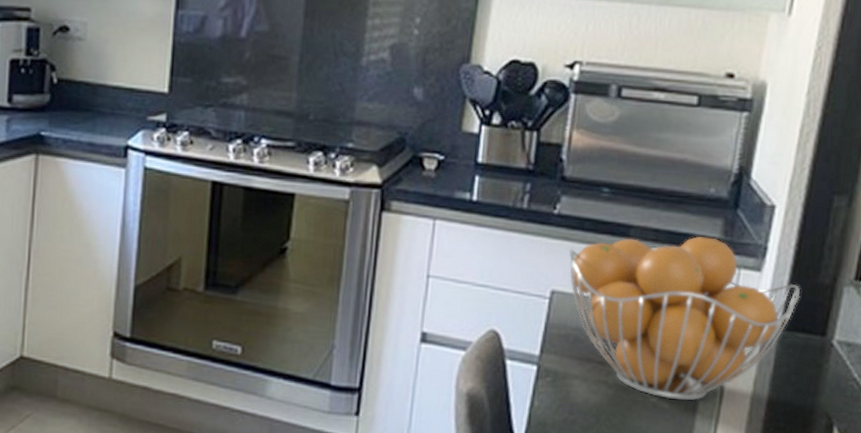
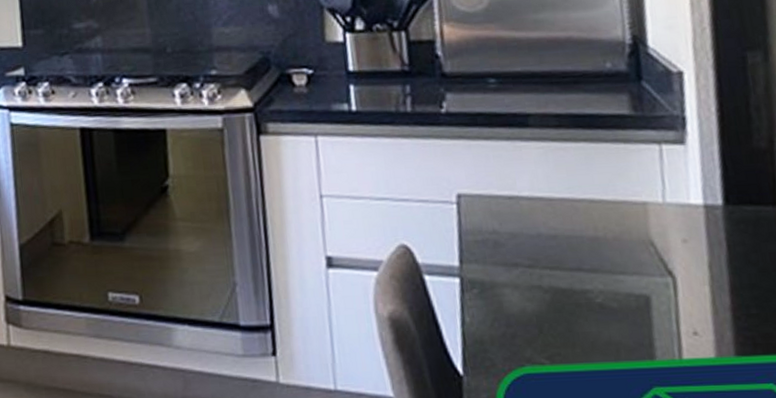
fruit basket: present [569,237,801,401] -> none [467,114,737,298]

